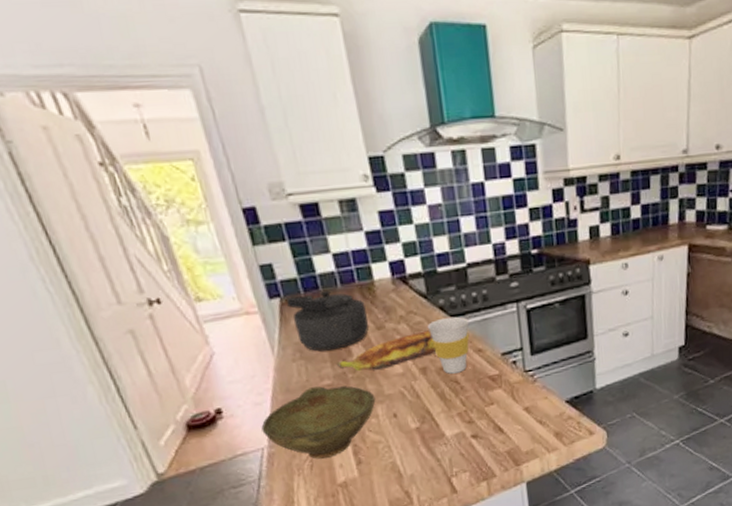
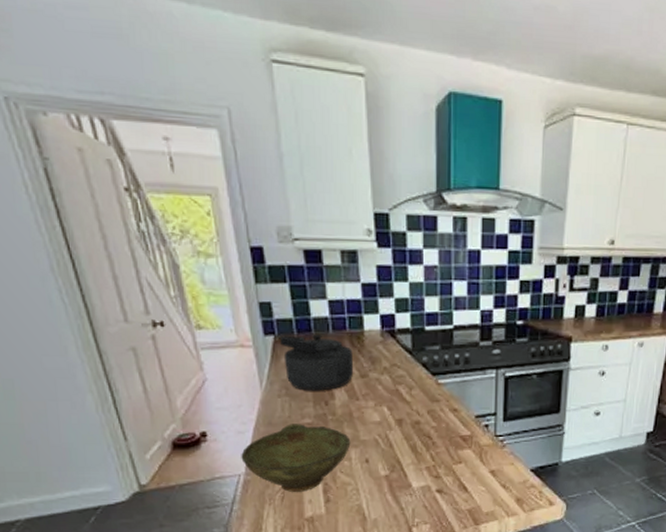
banana: present [336,330,435,372] -> none [318,384,413,415]
cup: present [427,316,470,374] -> none [408,374,449,429]

